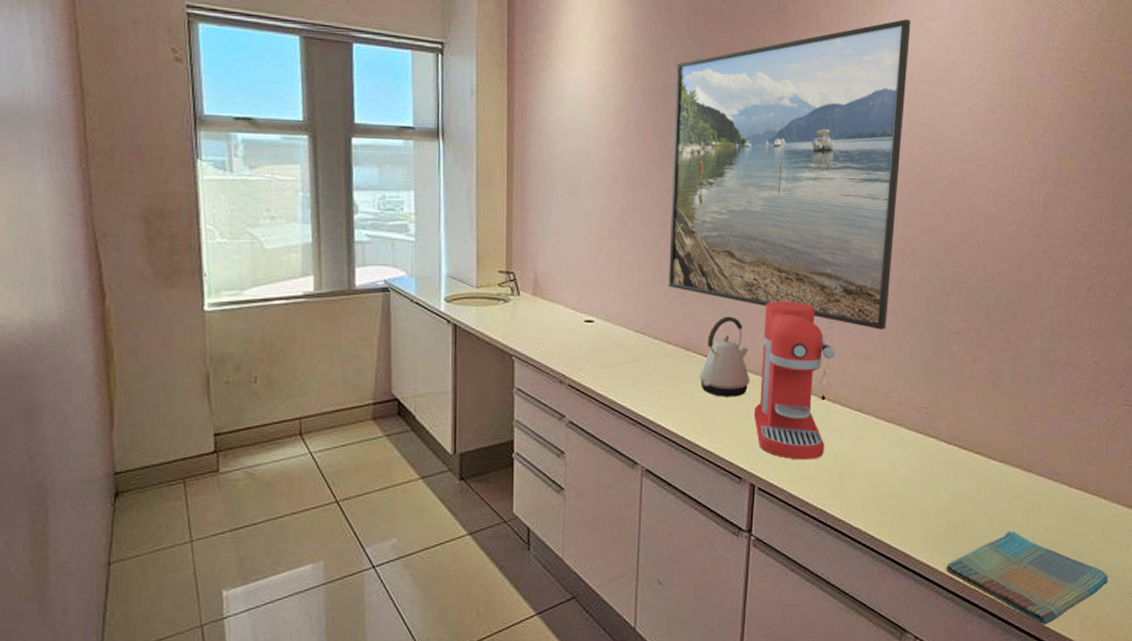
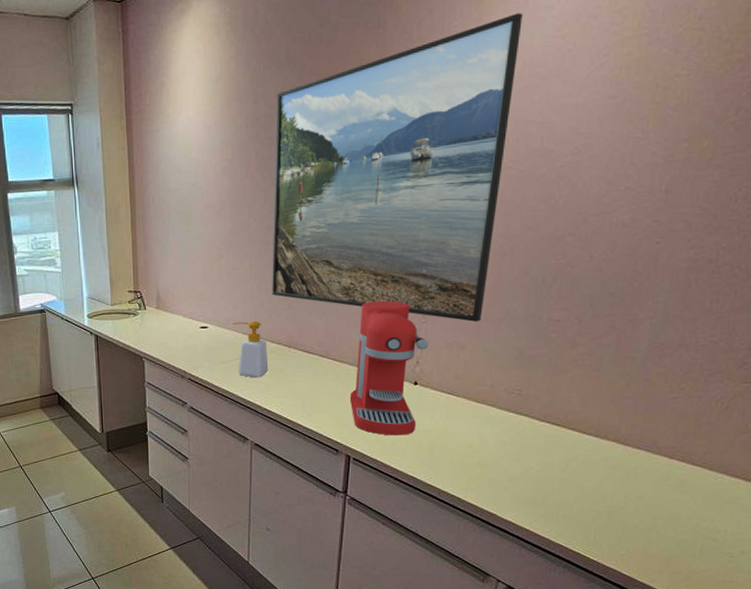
soap bottle: none [623,315,664,386] -> present [232,320,269,378]
kettle: present [699,316,751,397] -> none [300,317,347,385]
dish towel: present [946,530,1108,625] -> none [532,496,706,577]

